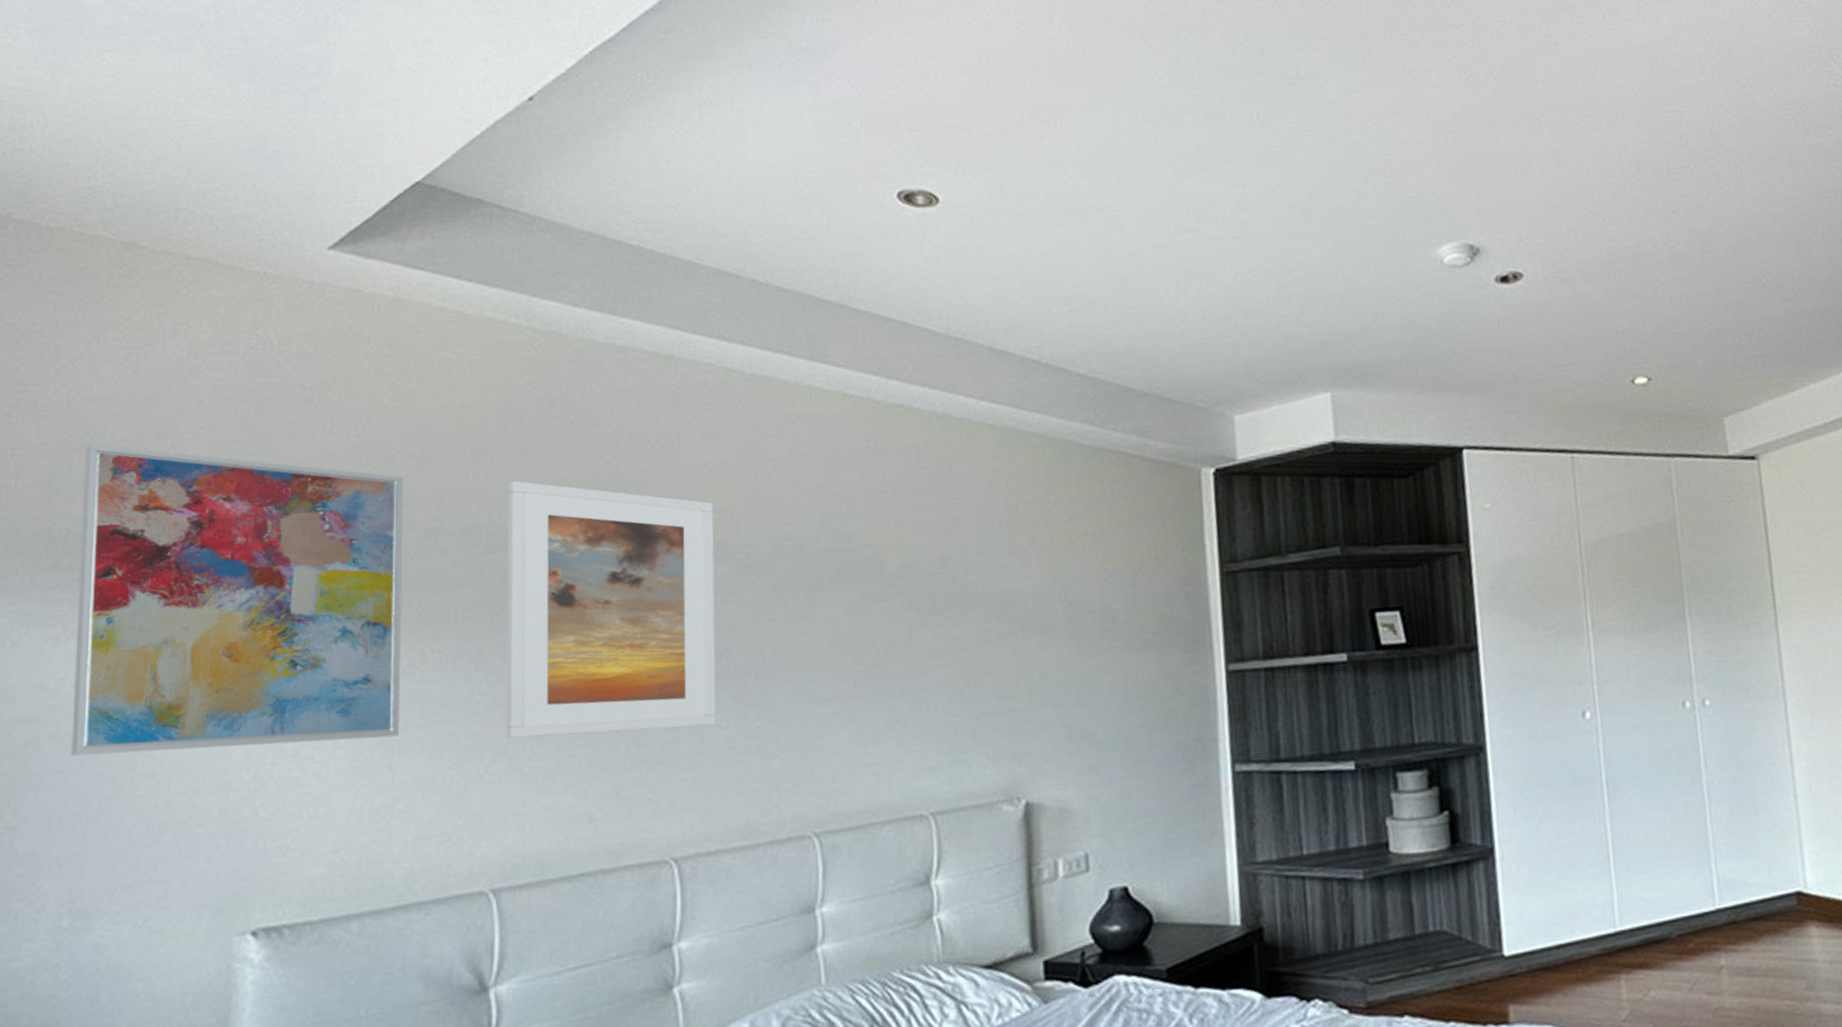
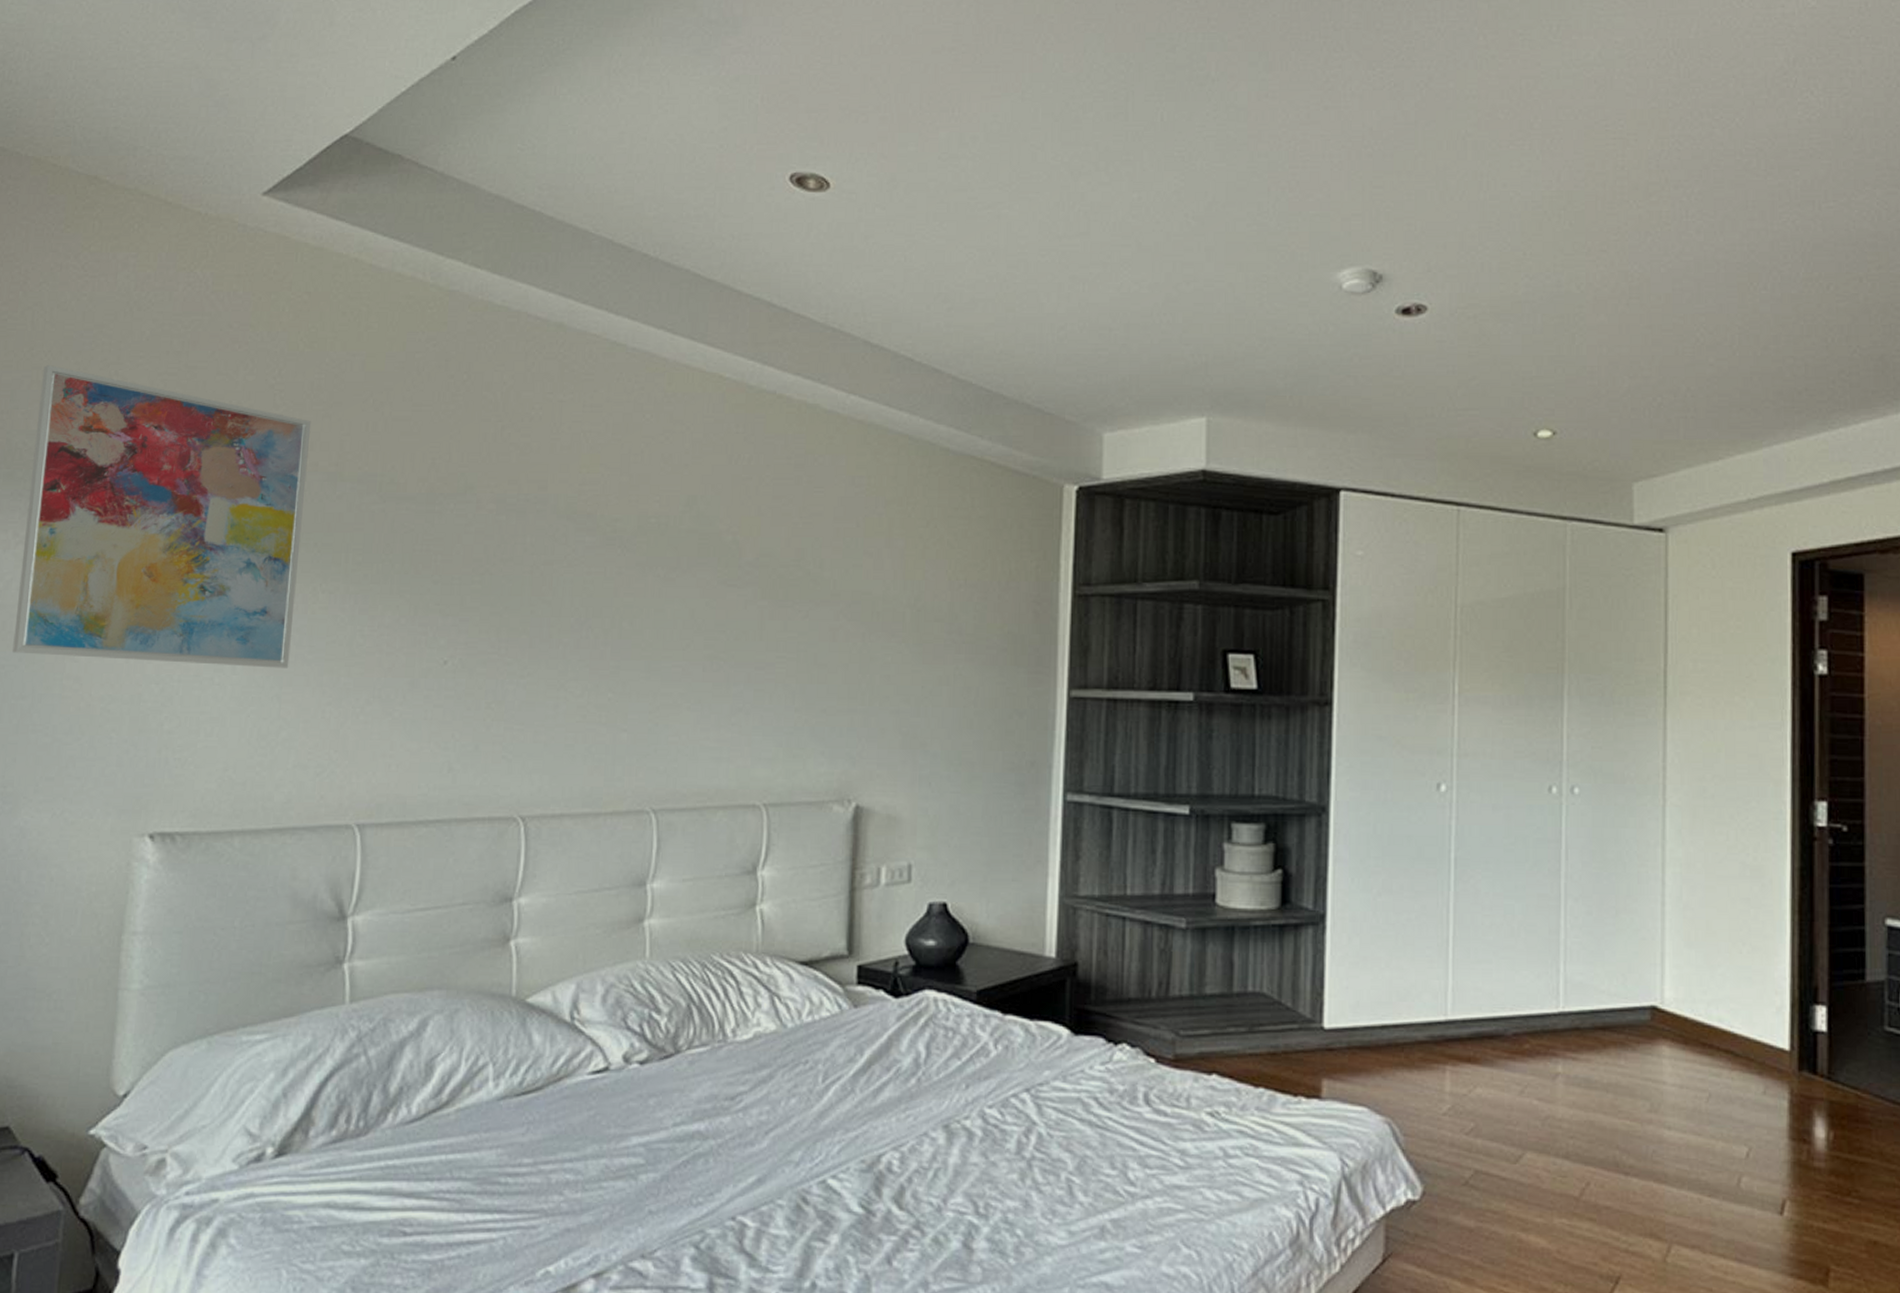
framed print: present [506,480,717,739] -> none [381,434,588,692]

